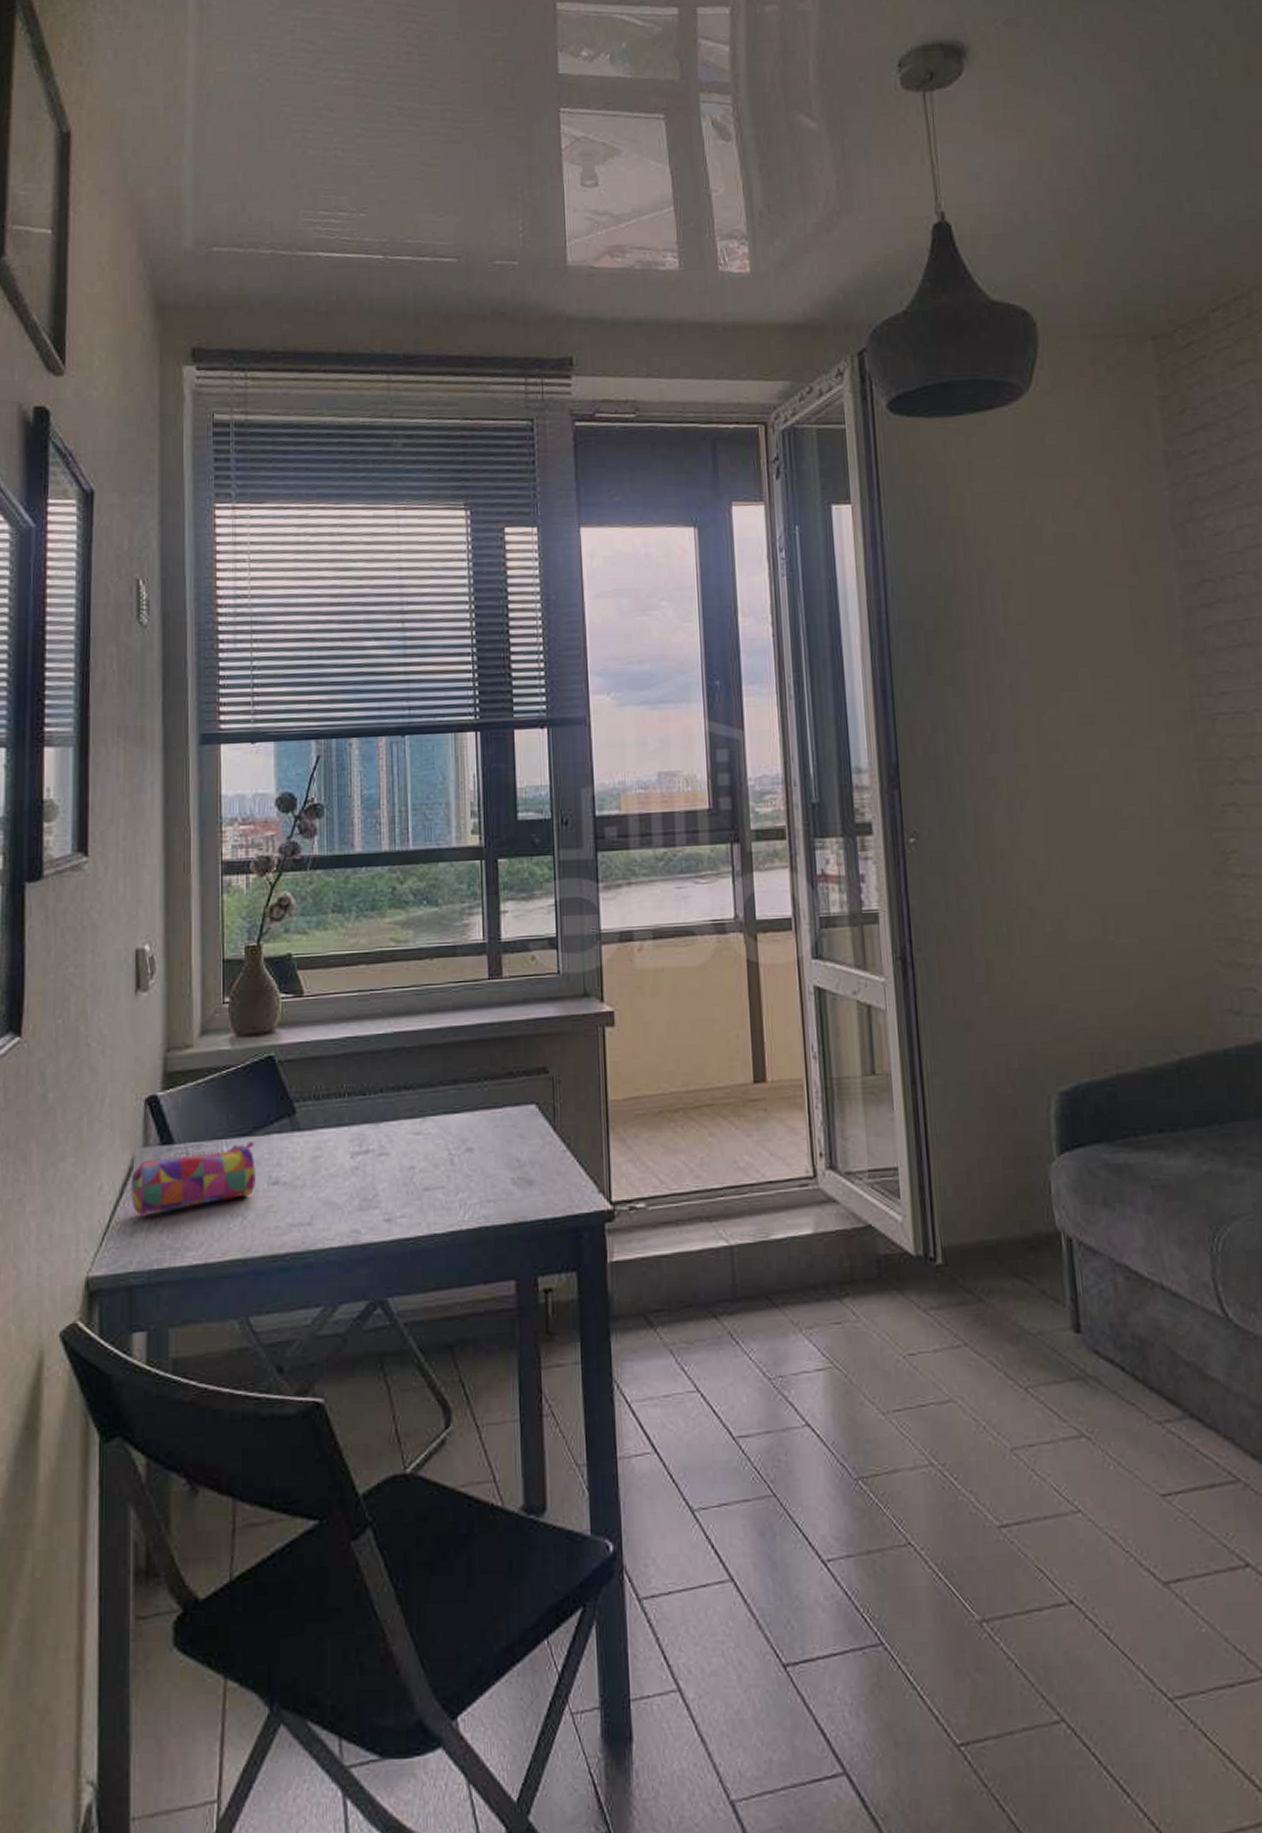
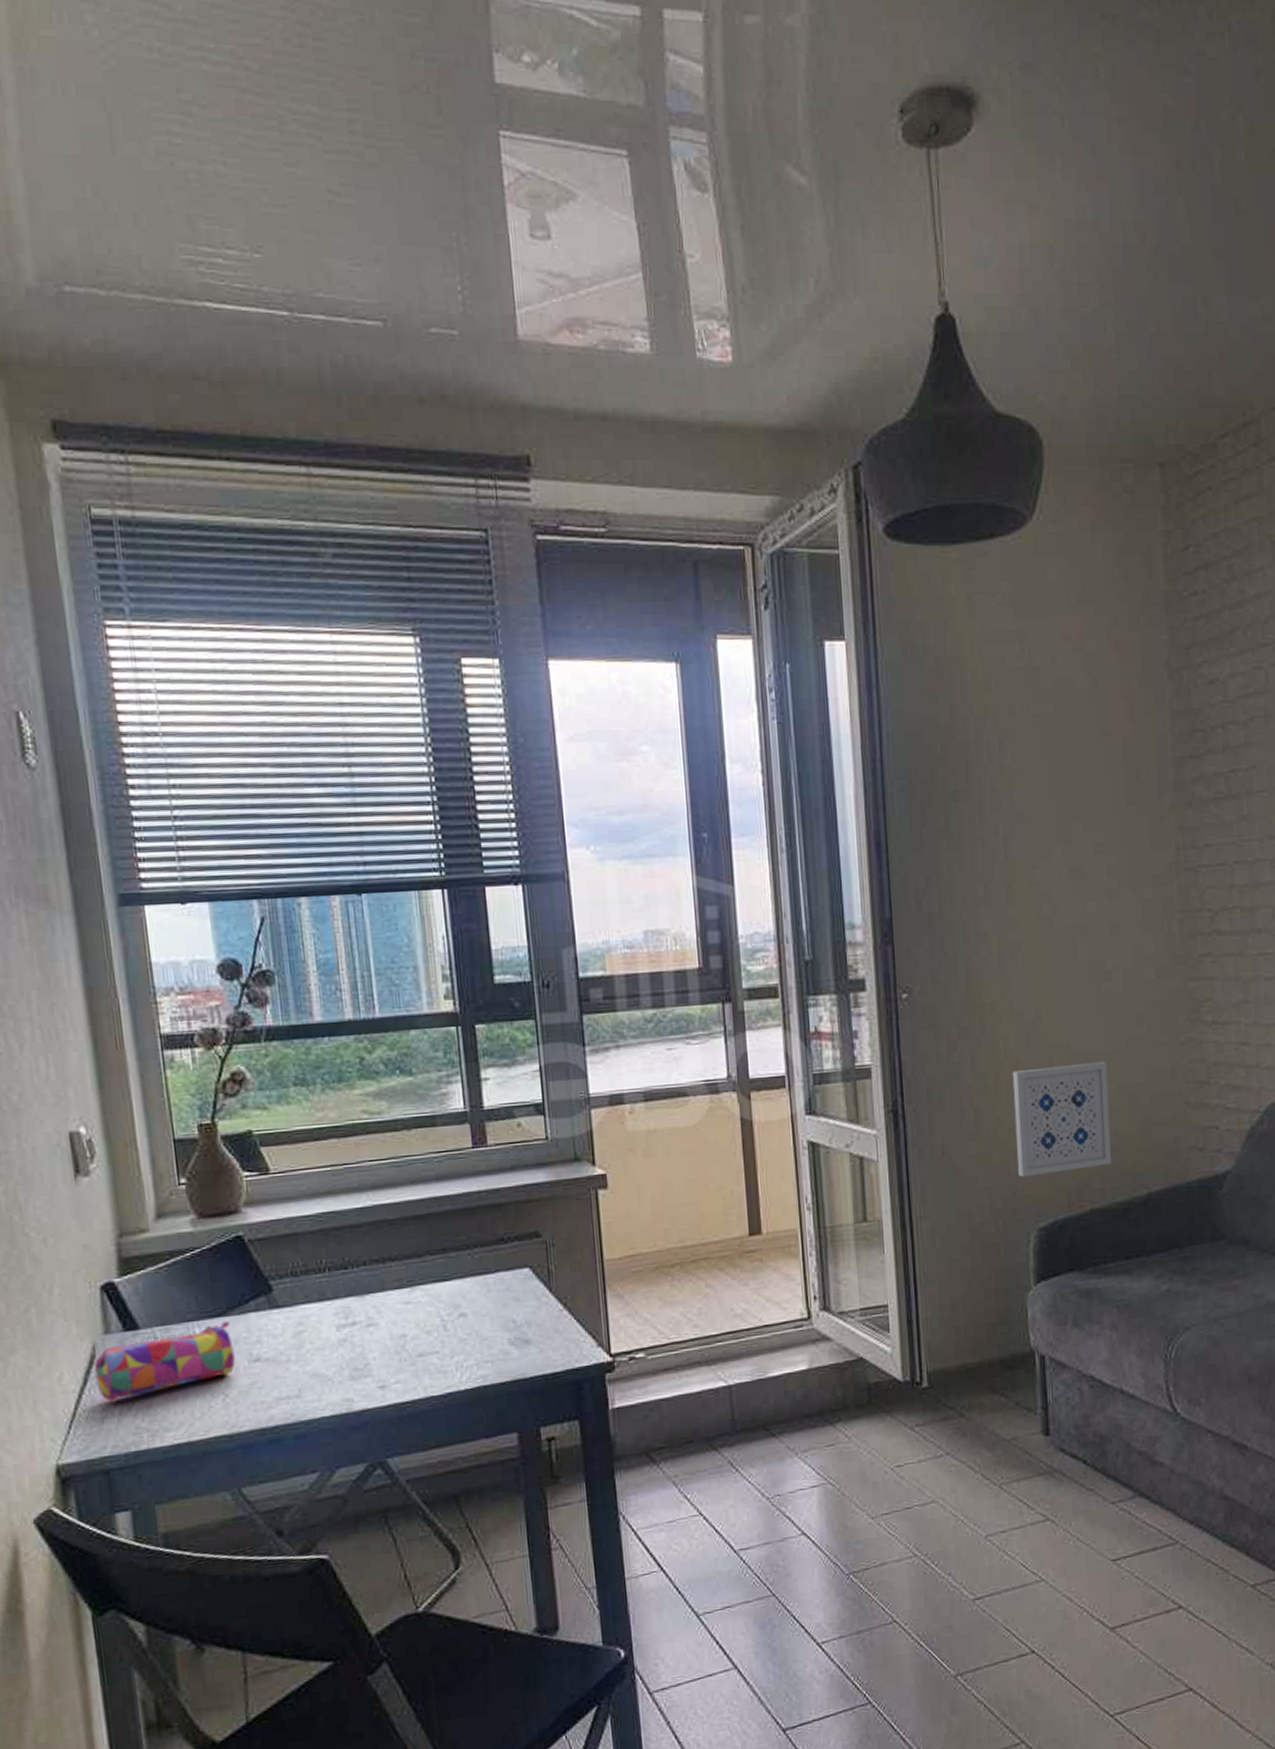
wall art: none [1025,913,1138,1034] -> present [1012,1061,1112,1177]

